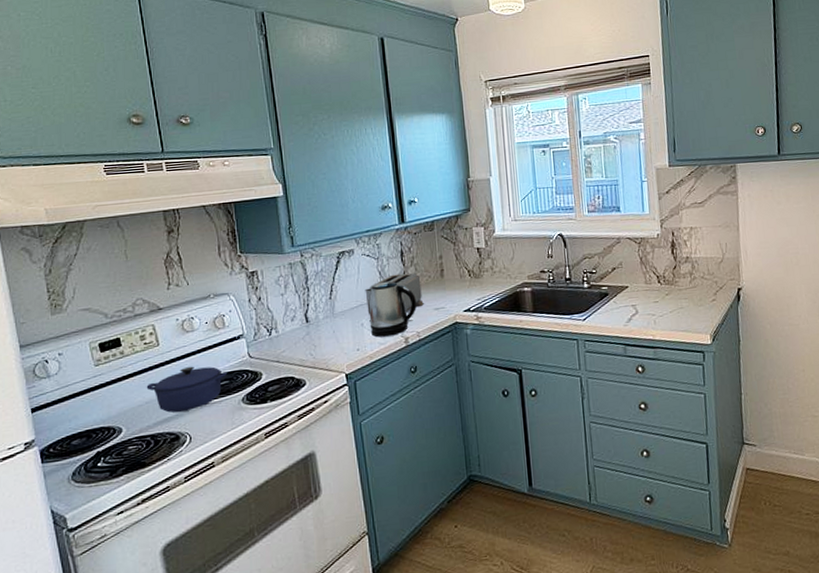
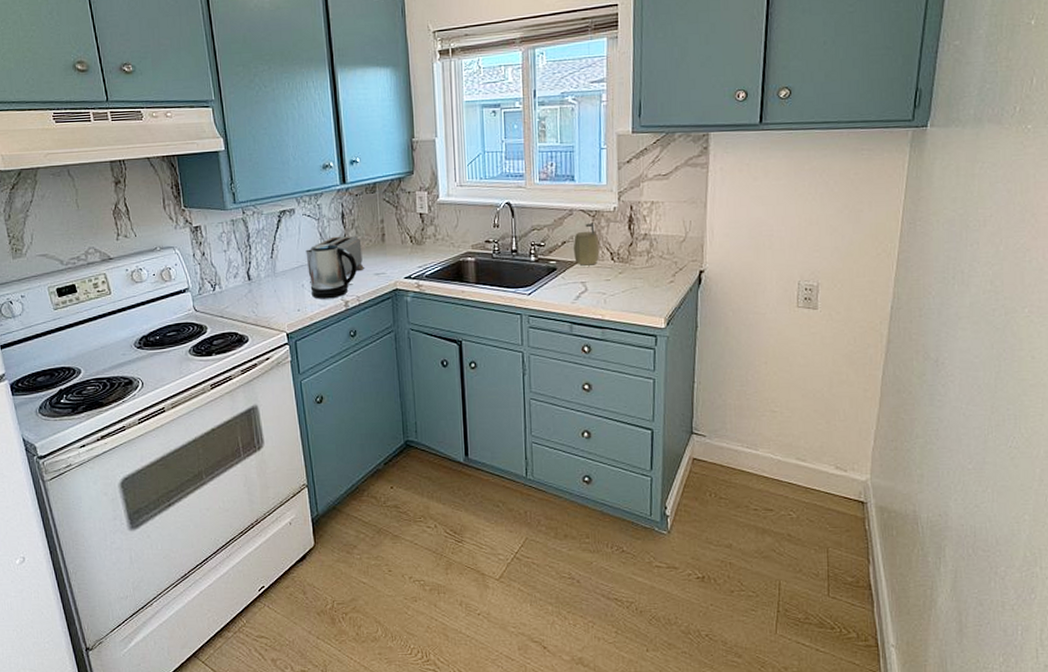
cooking pot: present [146,366,227,413] -> none [101,316,174,358]
soap dispenser: none [622,249,647,290] -> present [573,222,600,266]

